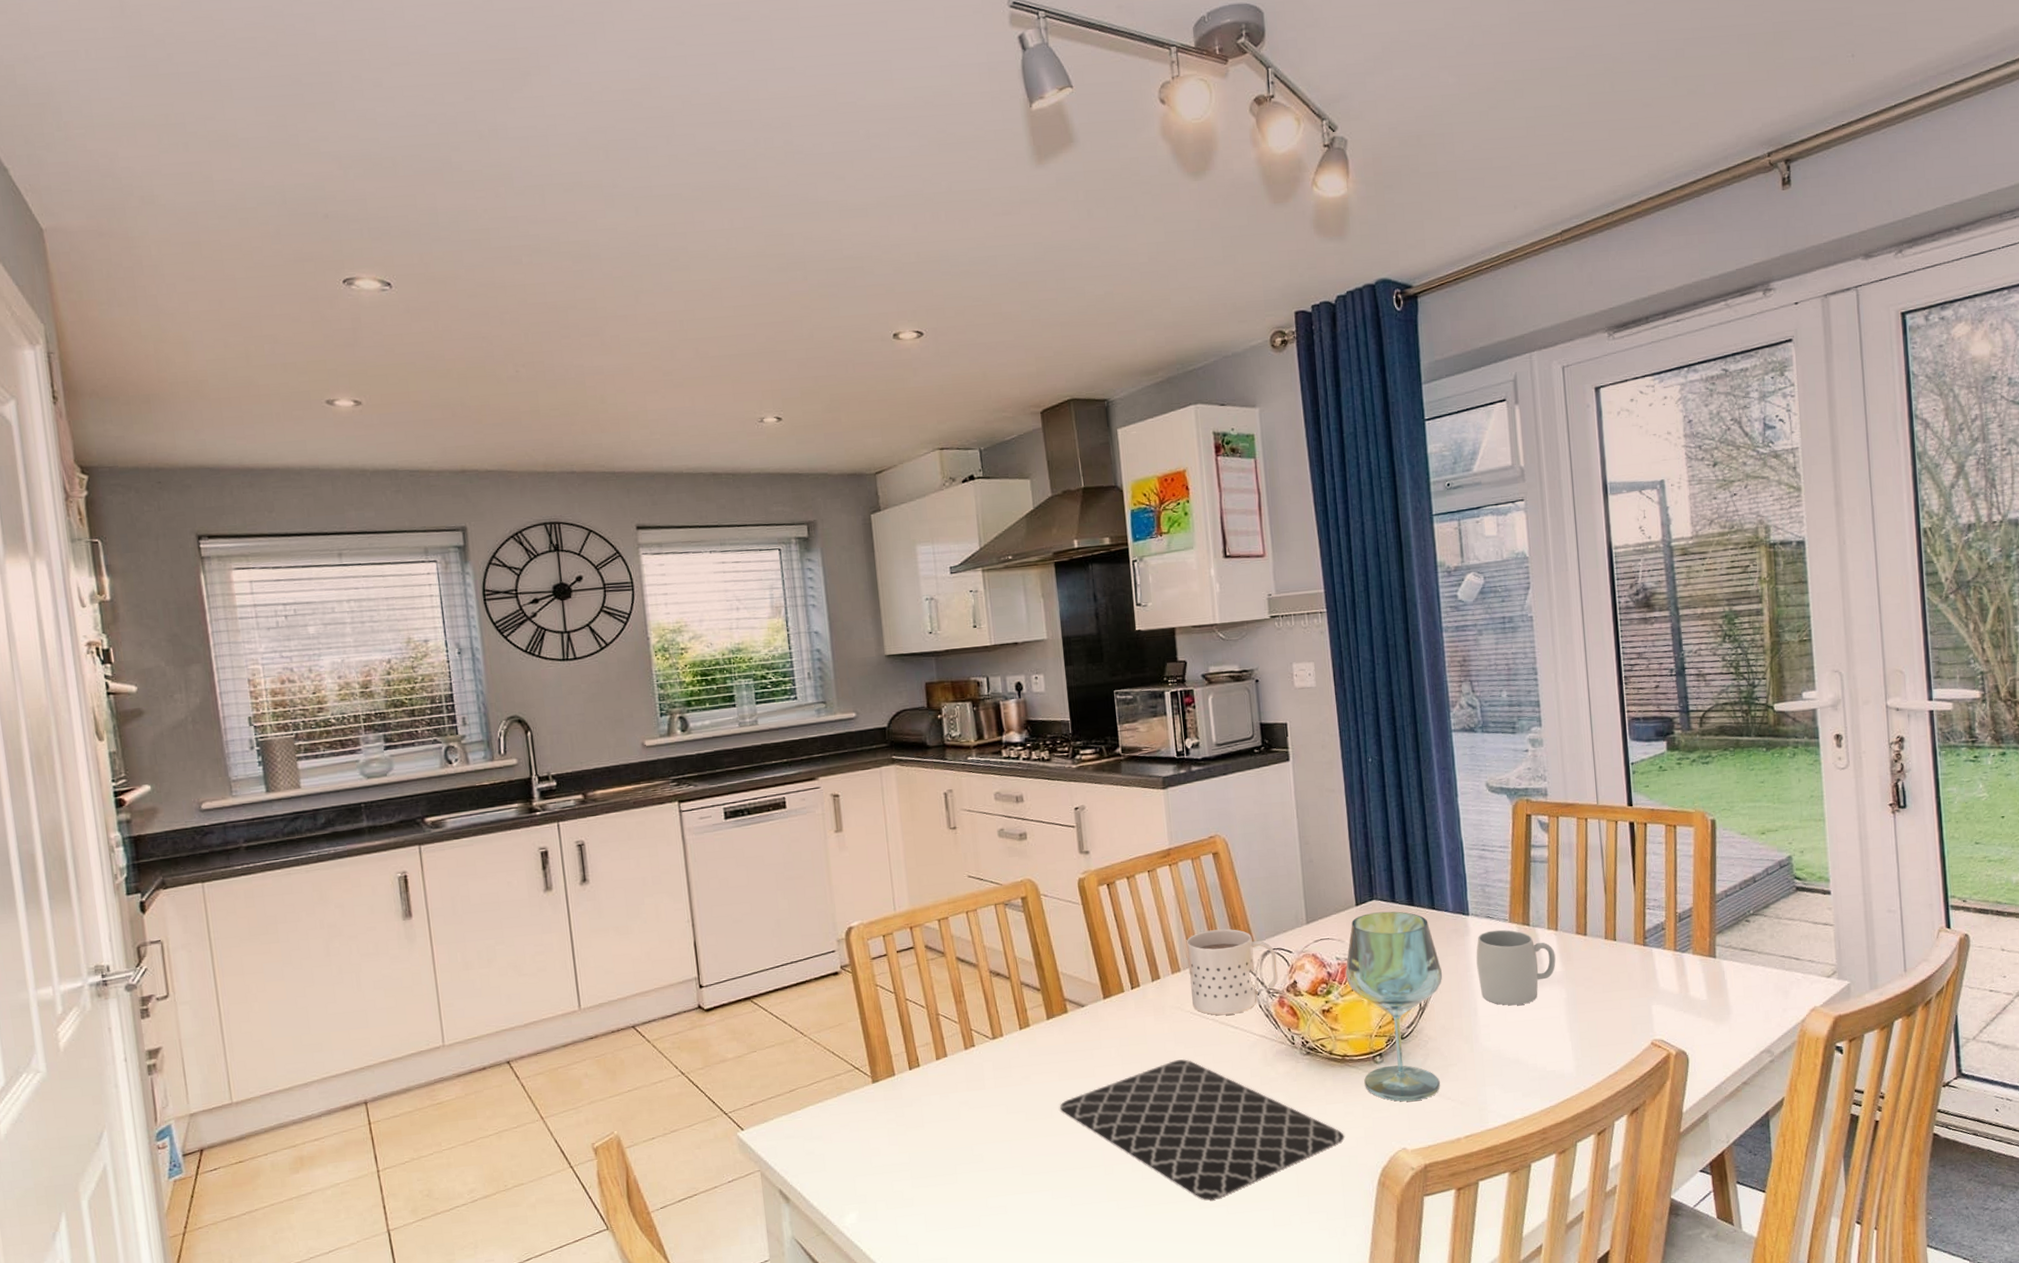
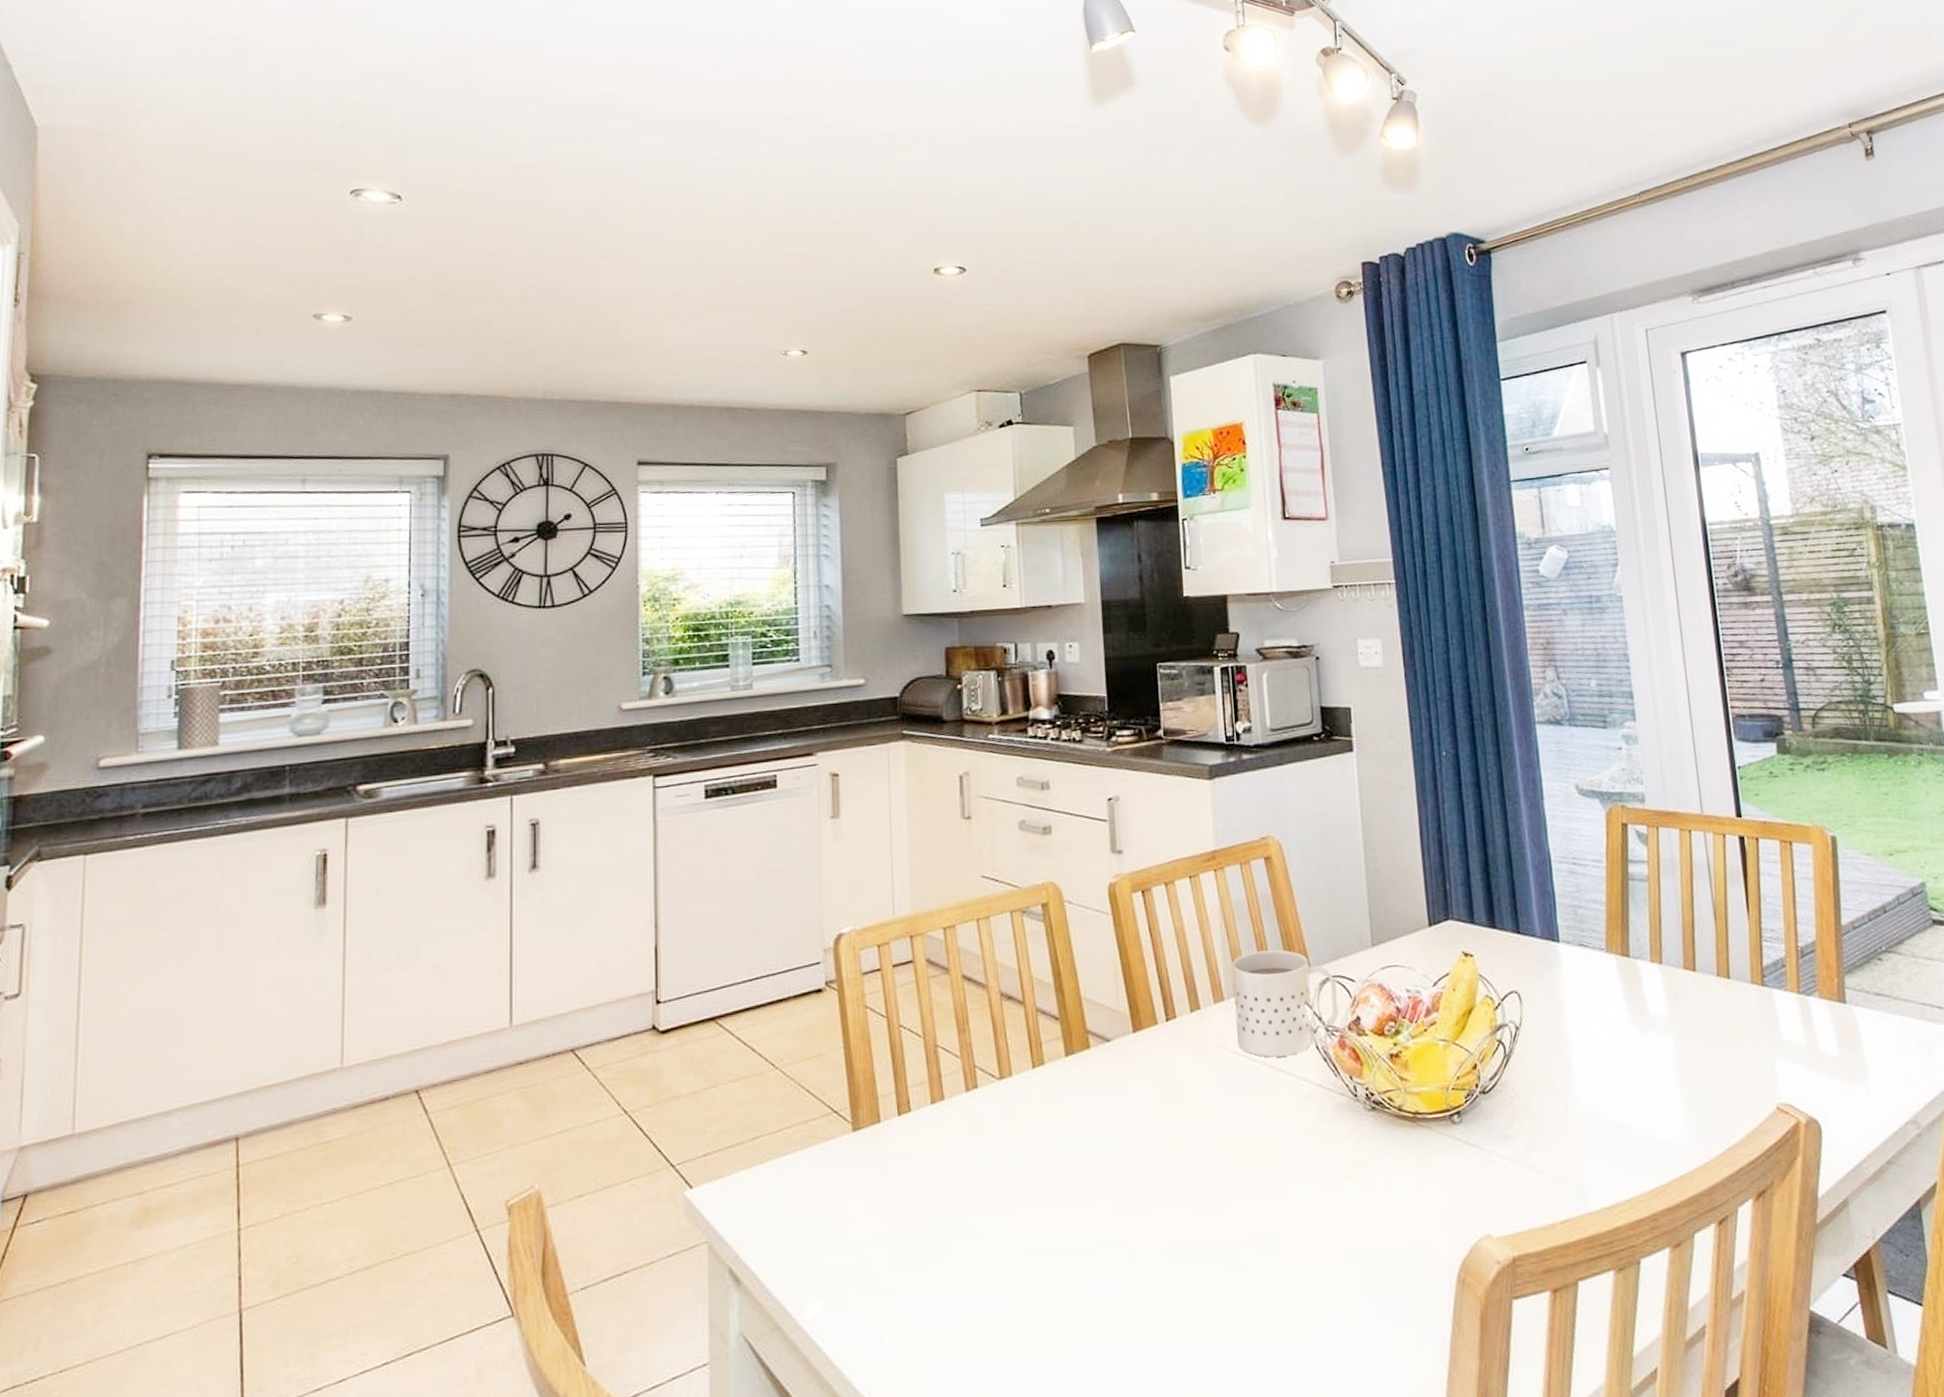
placemat: present [1060,1059,1344,1200] -> none [1076,1111,1416,1297]
wine glass: present [1345,911,1443,1102] -> none [1416,934,1531,1174]
mug: present [1476,929,1556,1006] -> none [1568,960,1662,1056]

